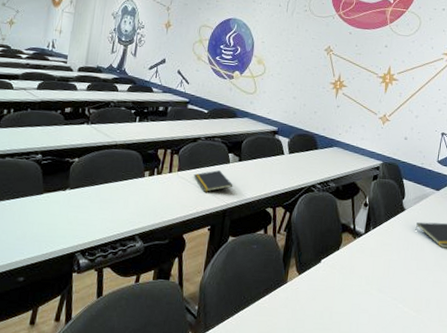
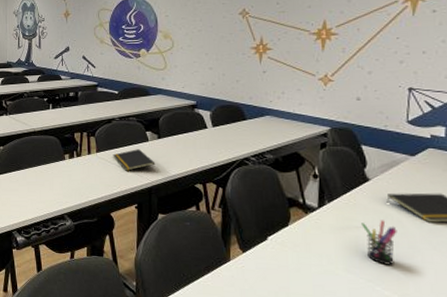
pen holder: none [395,245,420,285] -> present [361,220,397,265]

